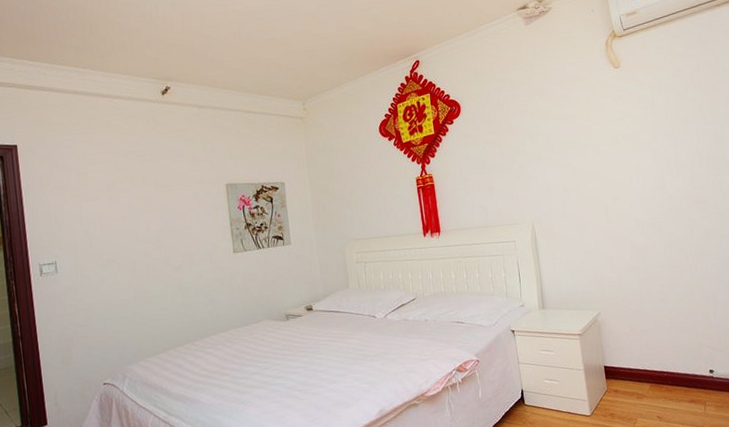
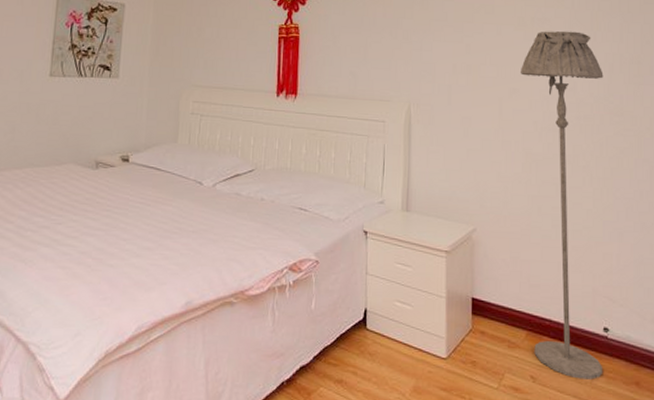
floor lamp: none [619,140,713,412] -> present [521,31,604,380]

